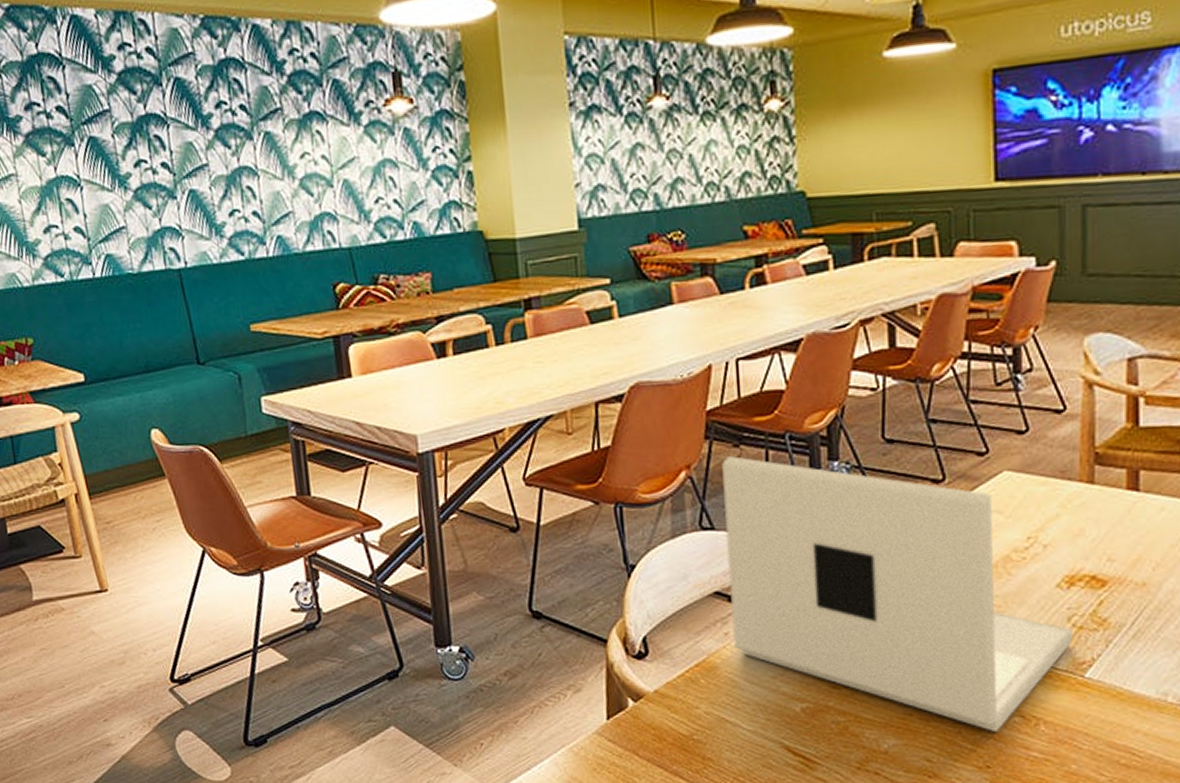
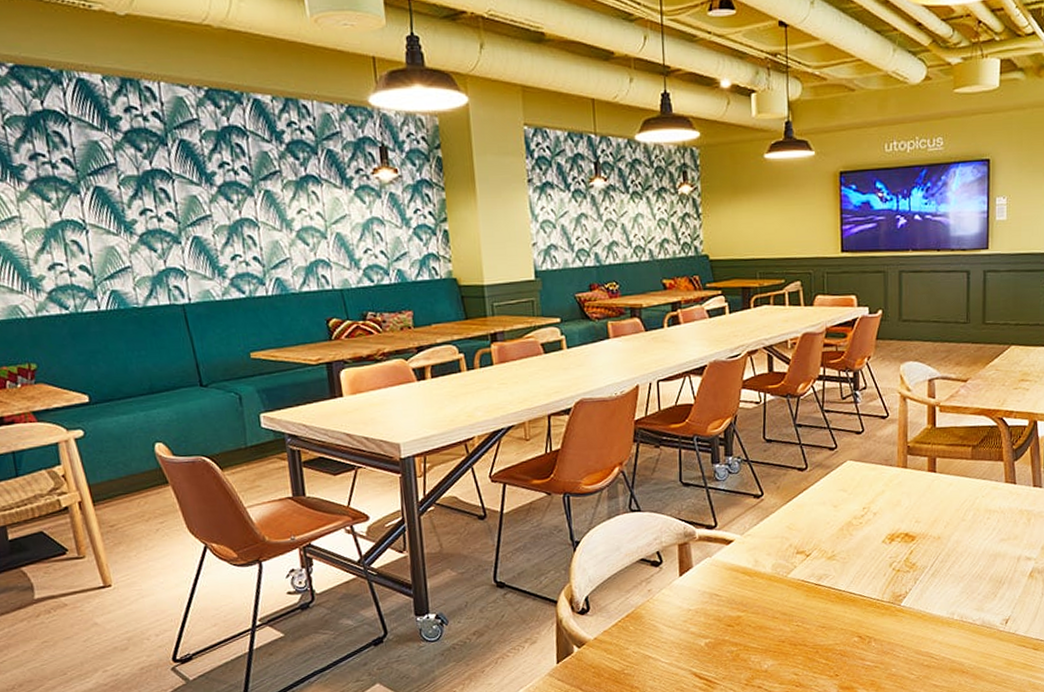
laptop: present [722,456,1072,731] -> none [646,455,893,649]

